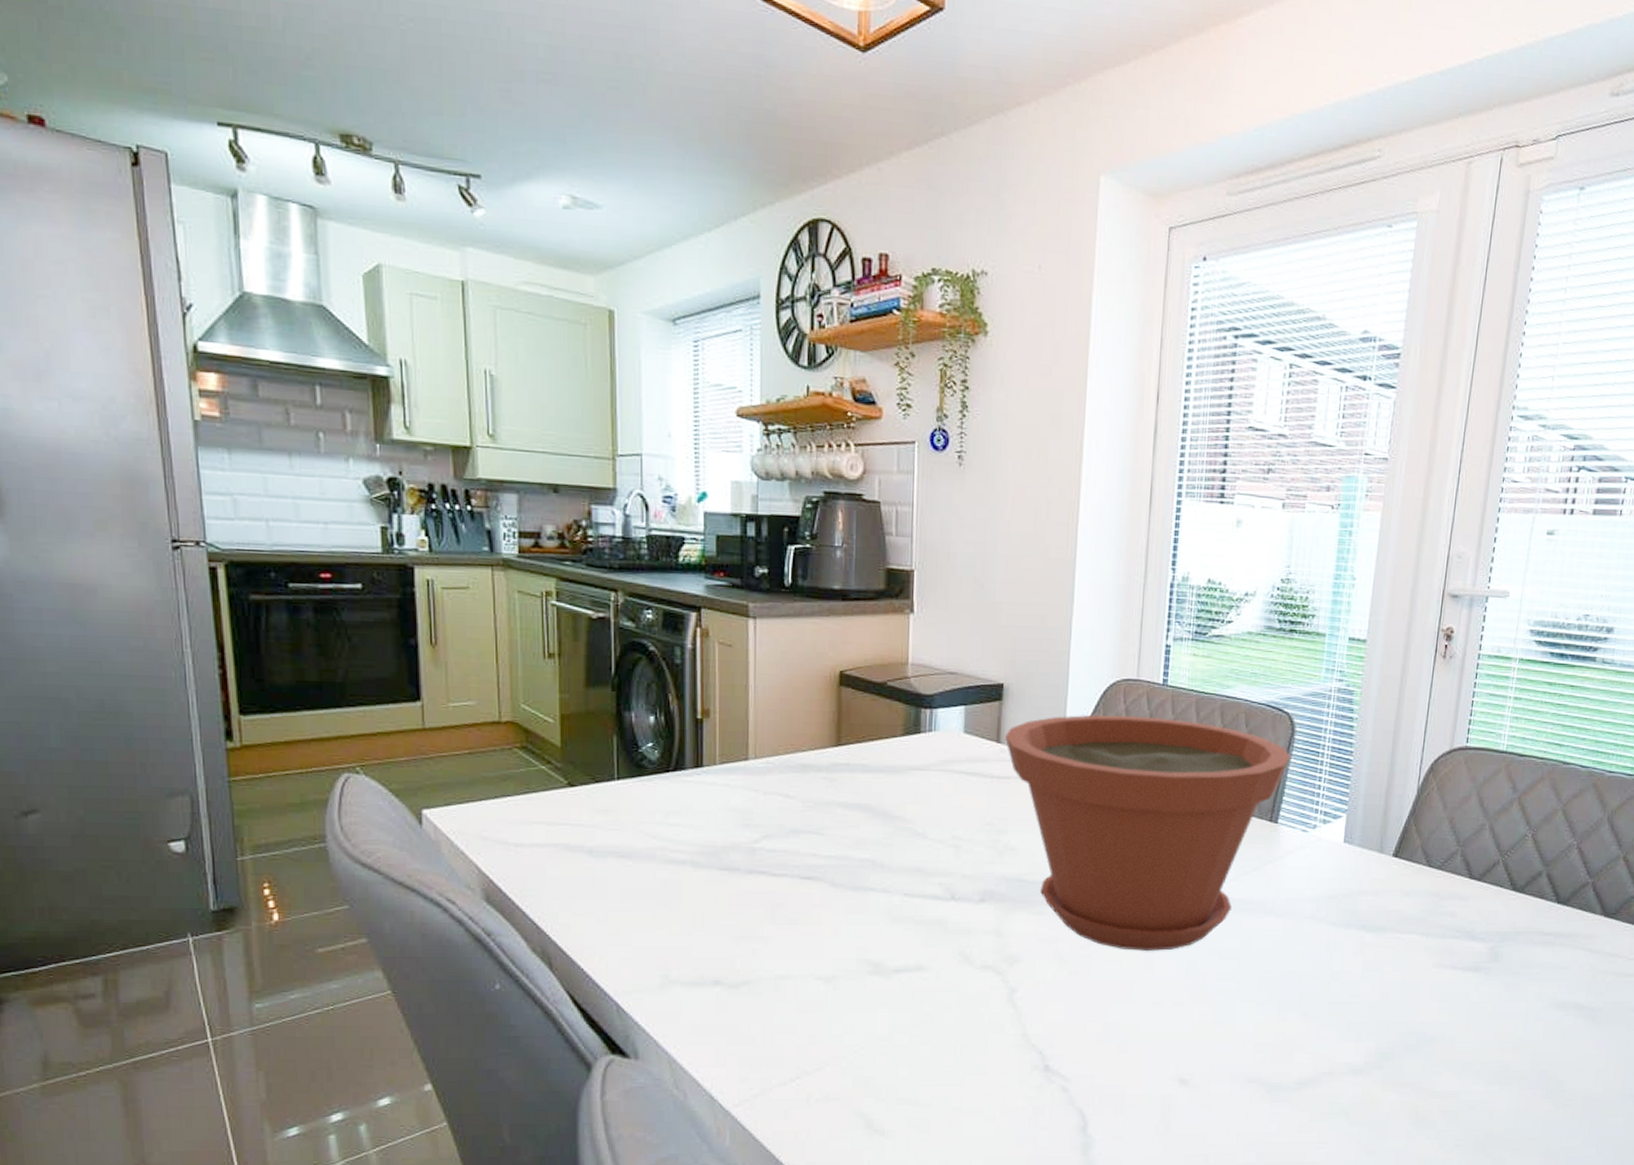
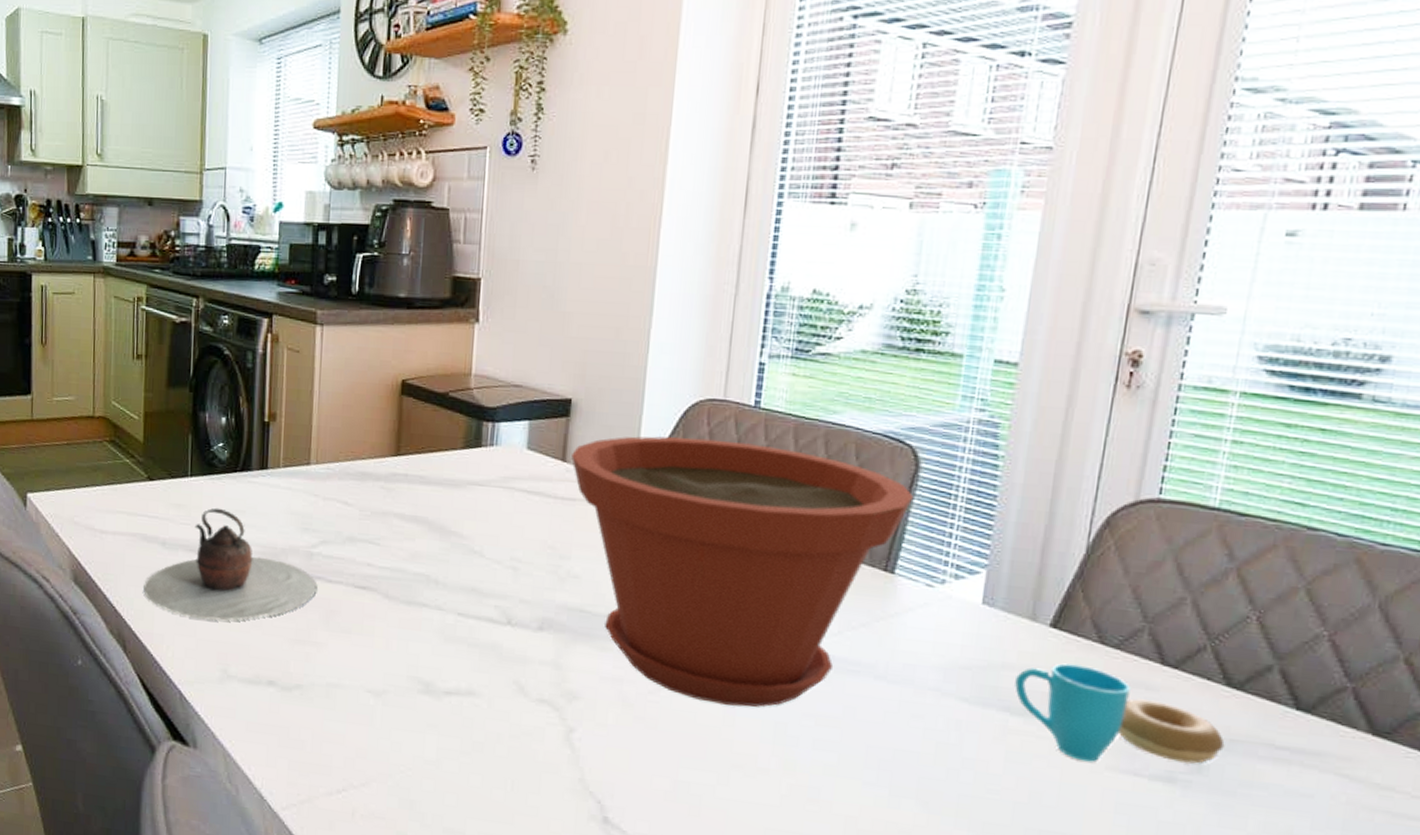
teapot: none [569,810,761,927] -> present [143,507,318,621]
cup: none [1369,885,1512,962] -> present [1015,663,1225,764]

